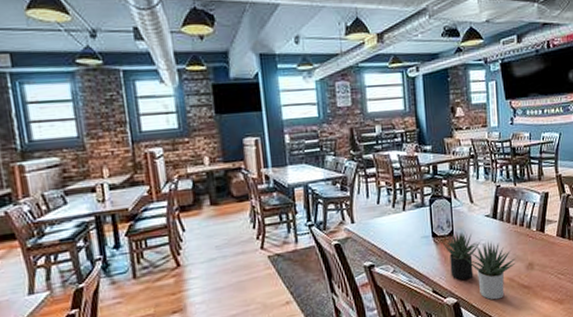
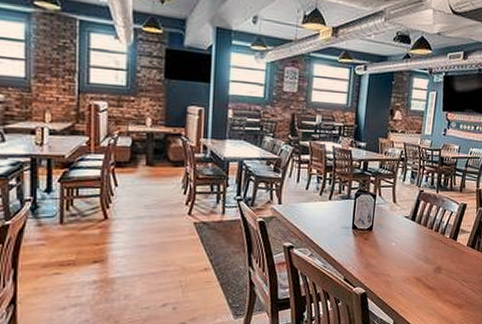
succulent plant: present [442,231,516,300] -> none [360,227,426,296]

